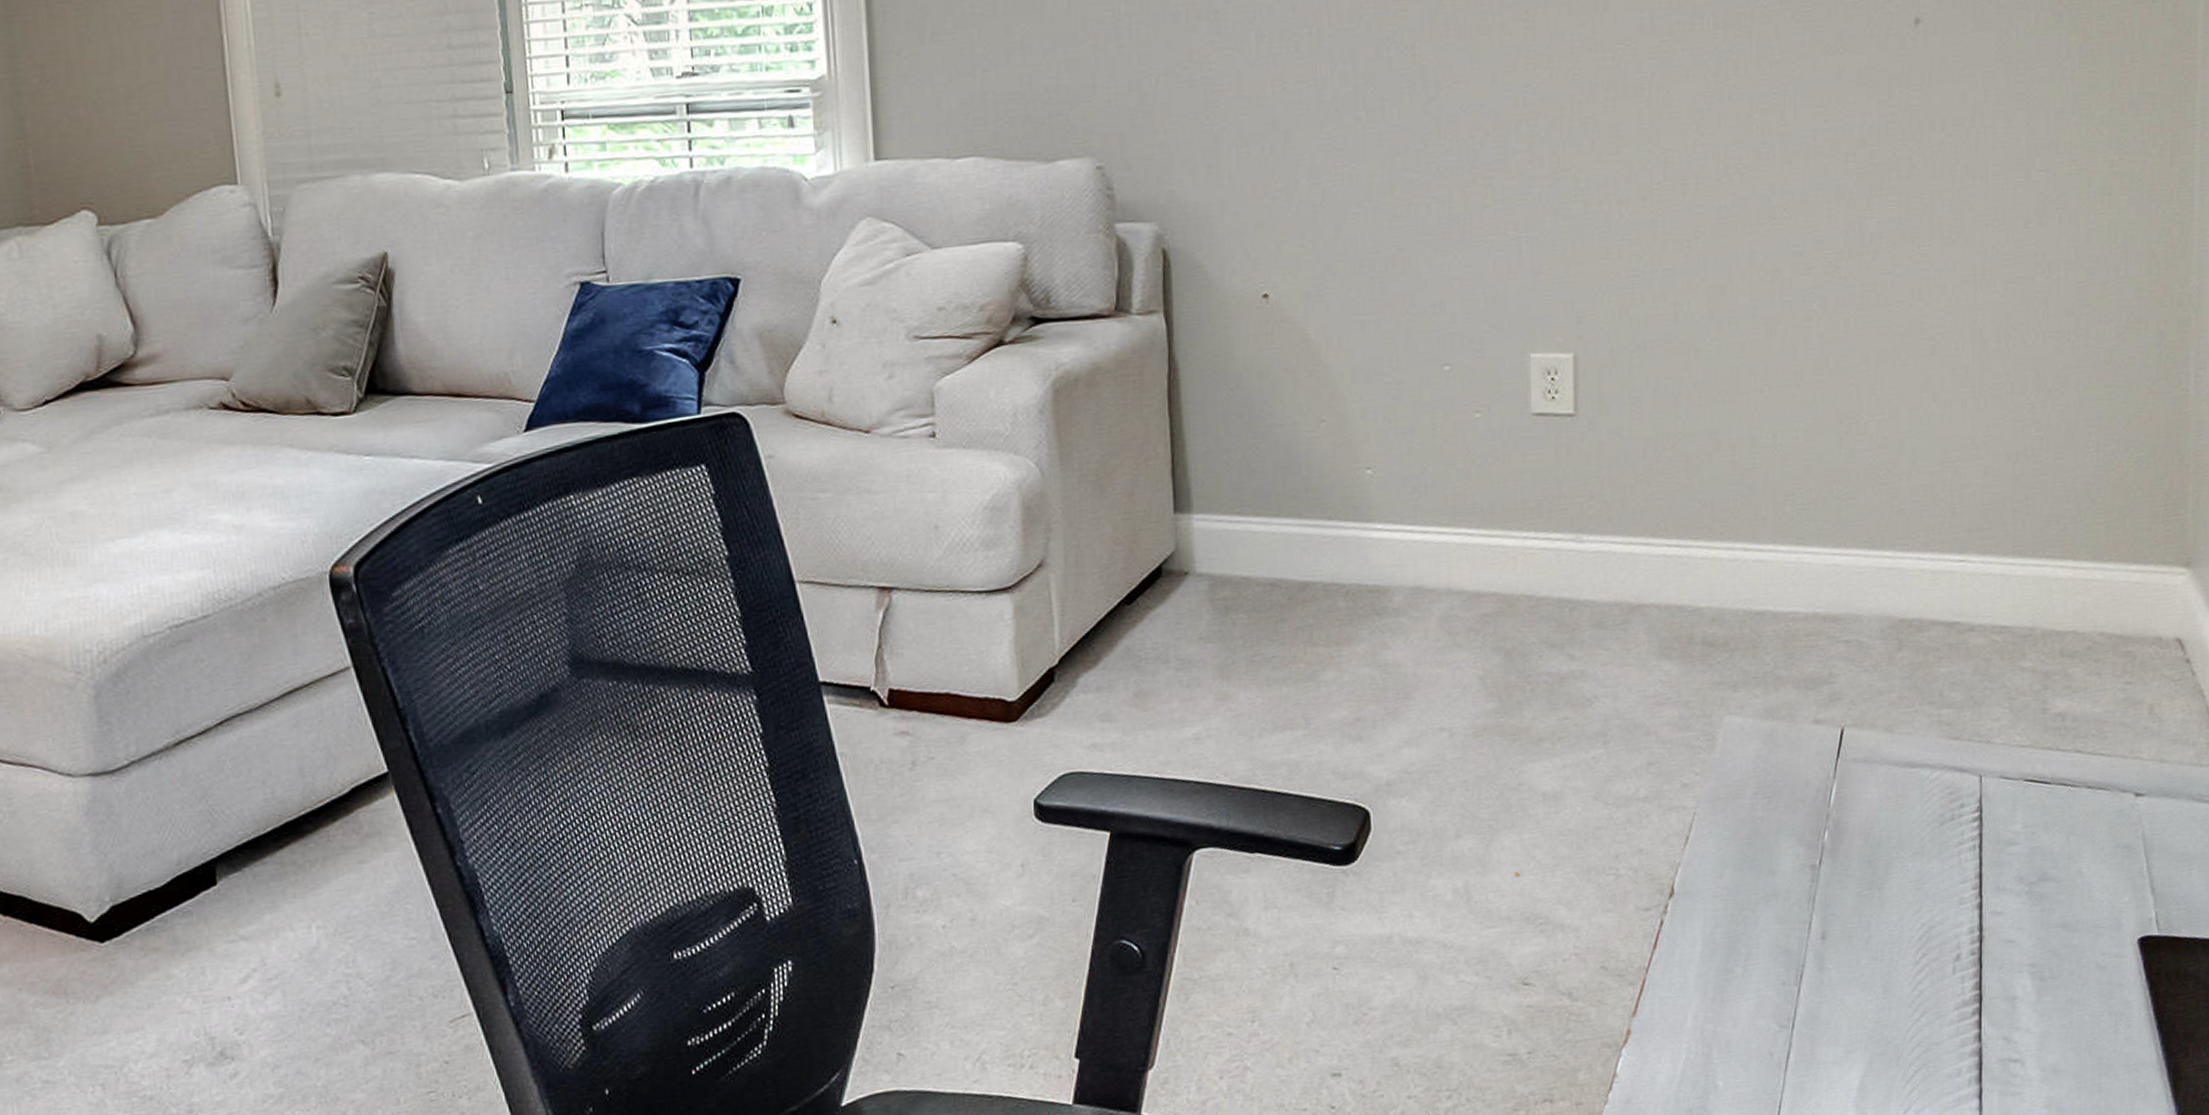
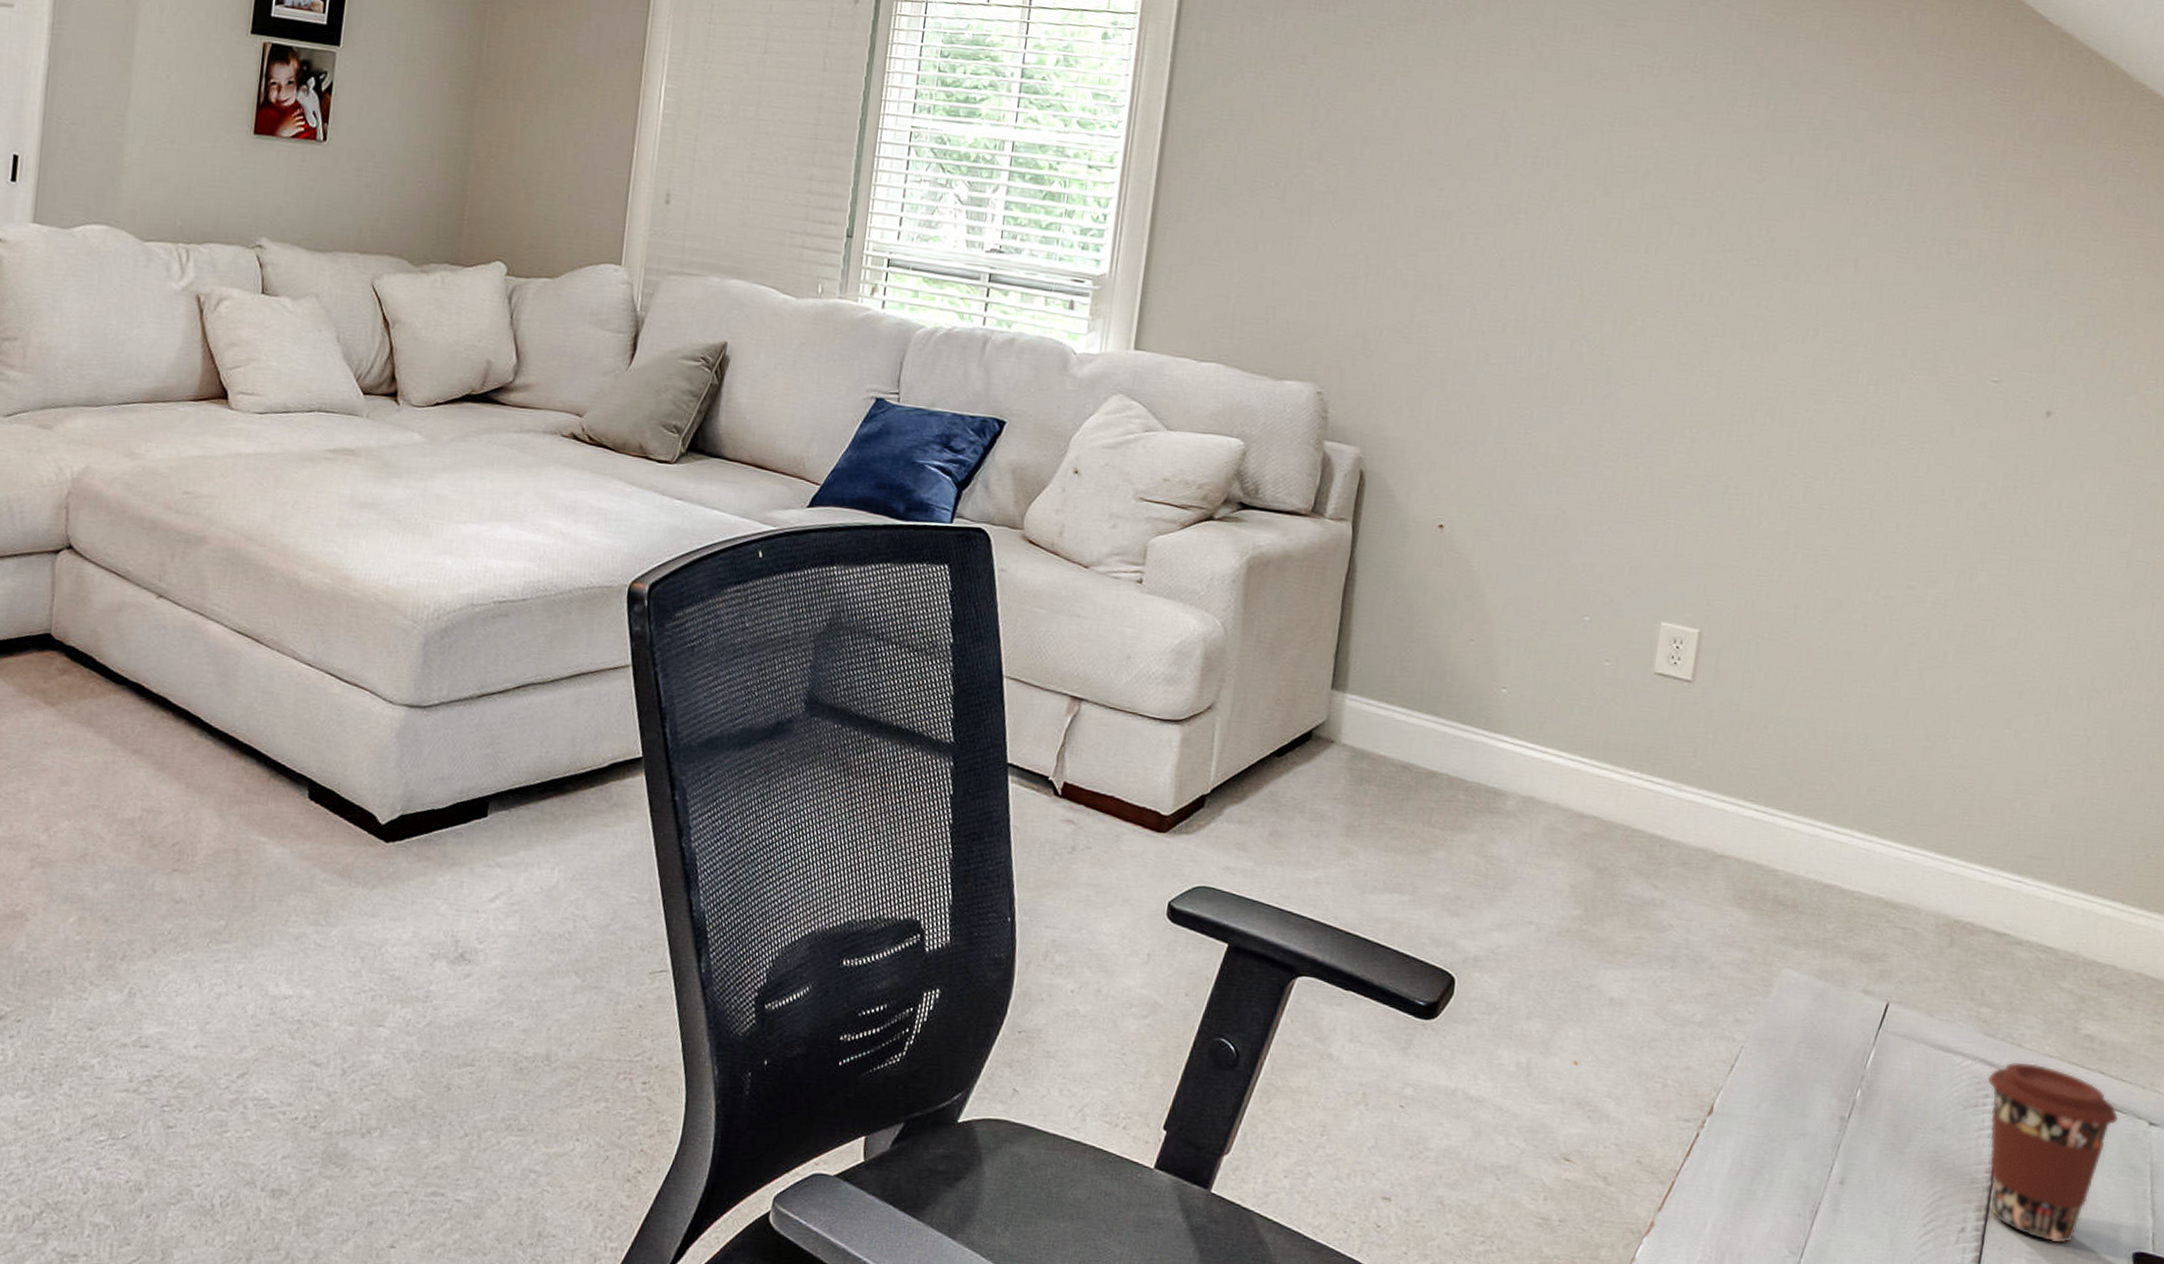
coffee cup: none [1960,757,2103,949] -> present [1987,1061,2119,1243]

